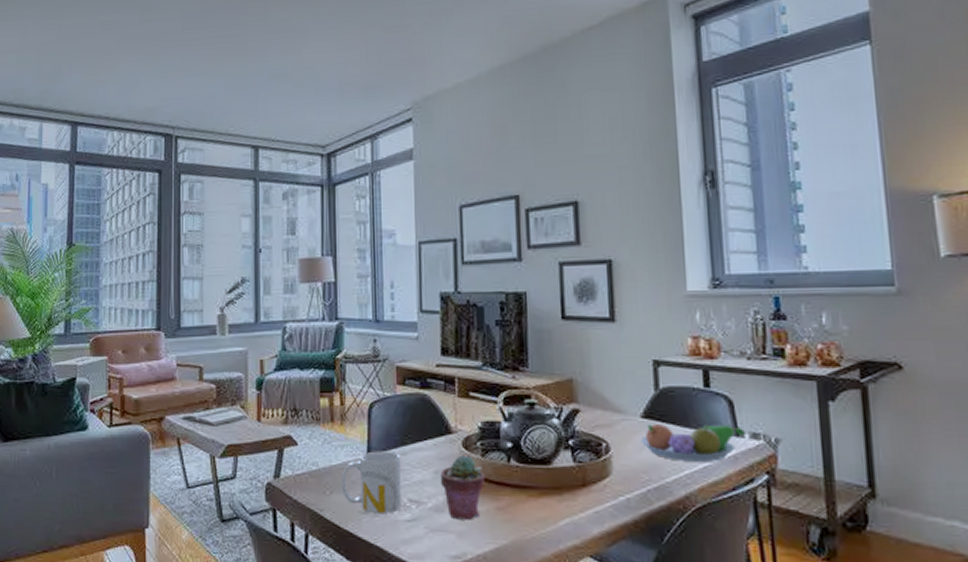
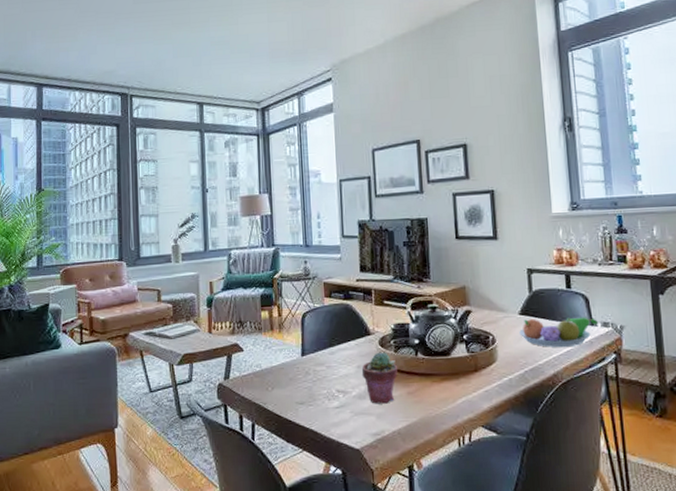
mug: present [341,451,401,513] -> none [280,352,331,403]

